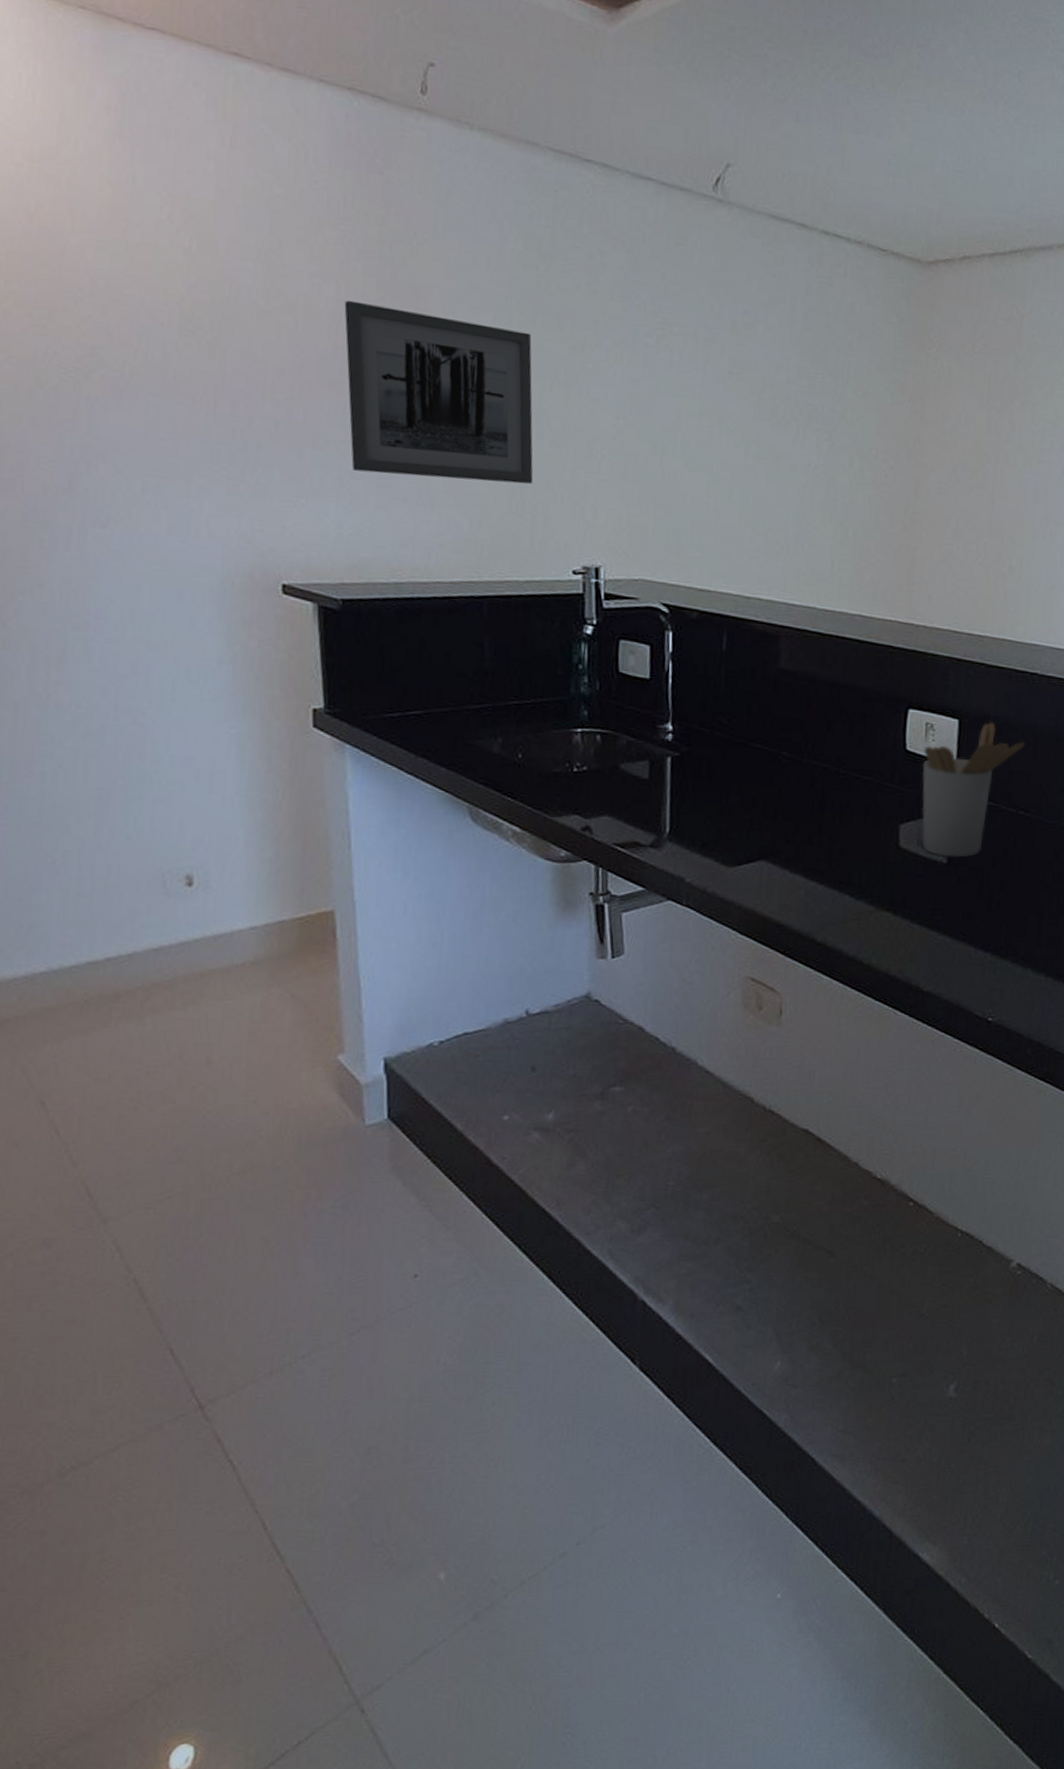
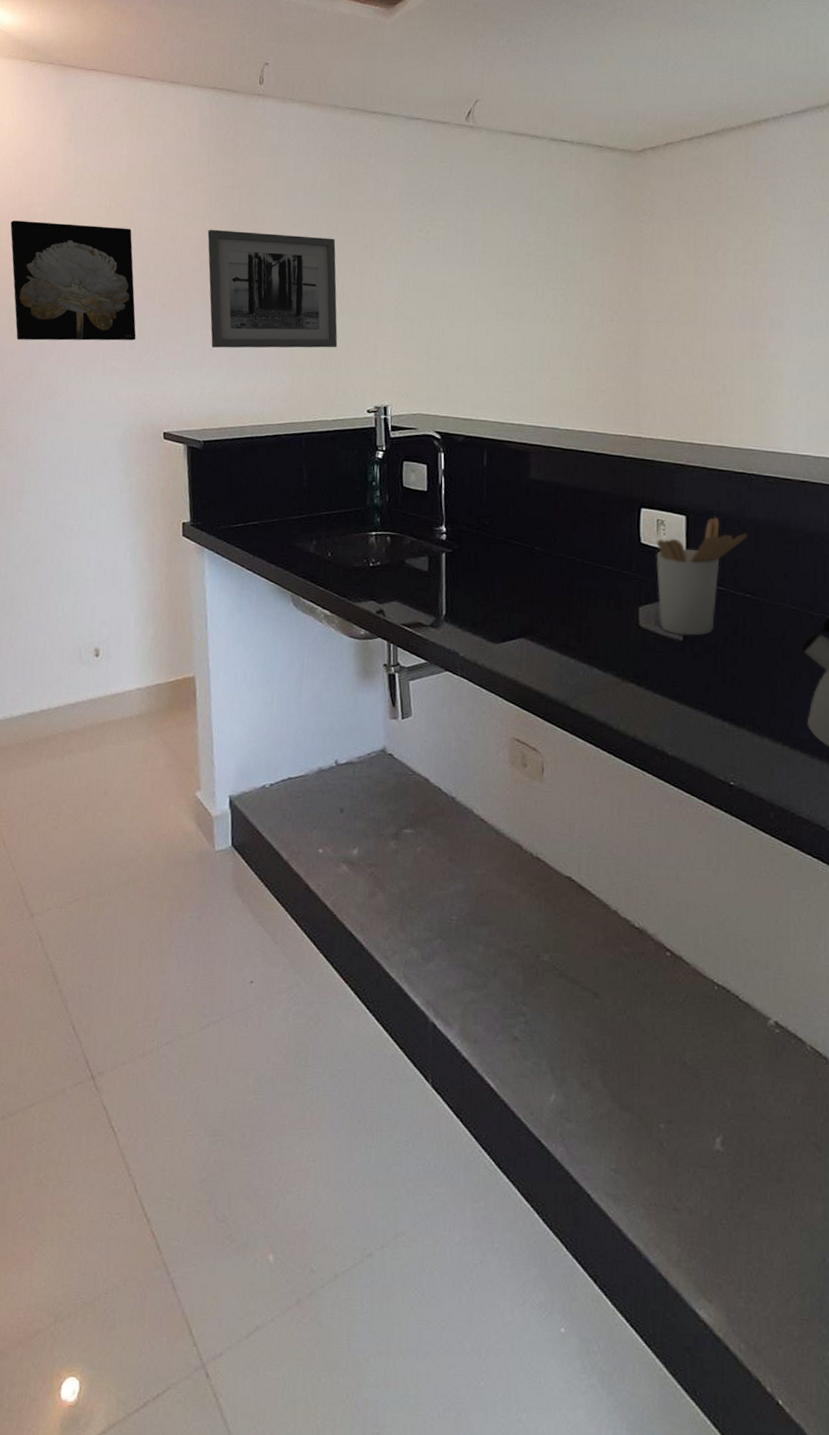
wall art: none [24,251,237,451] -> present [10,220,136,341]

